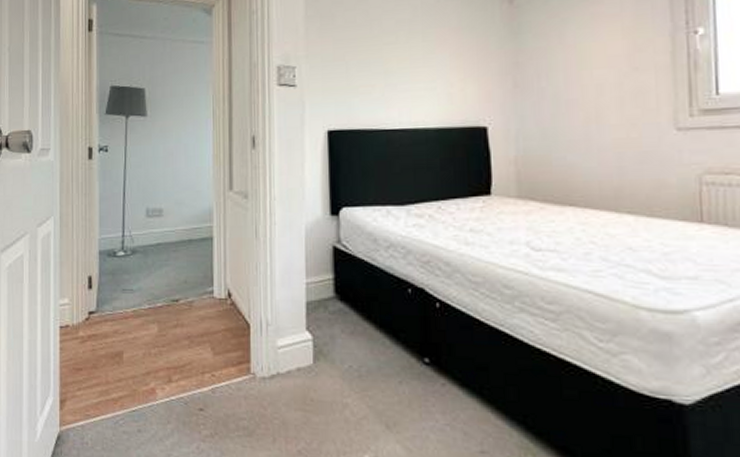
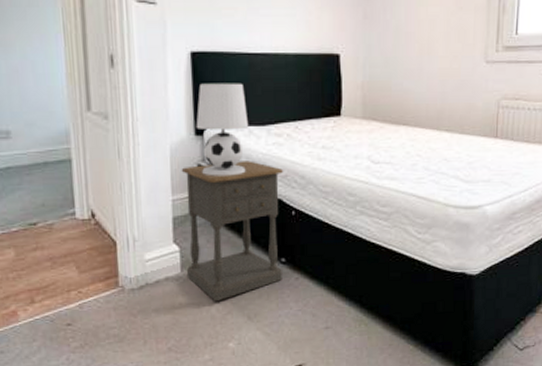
nightstand: none [316,243,426,401] -> present [181,161,283,301]
table lamp: none [331,160,387,260] -> present [195,83,249,176]

